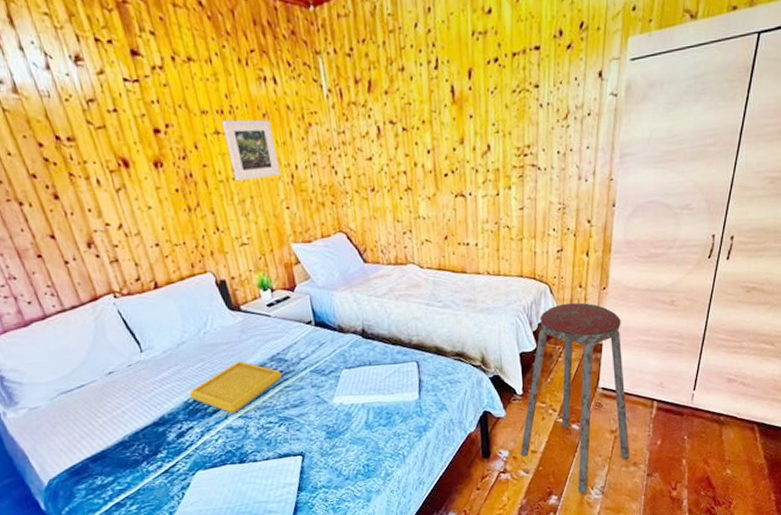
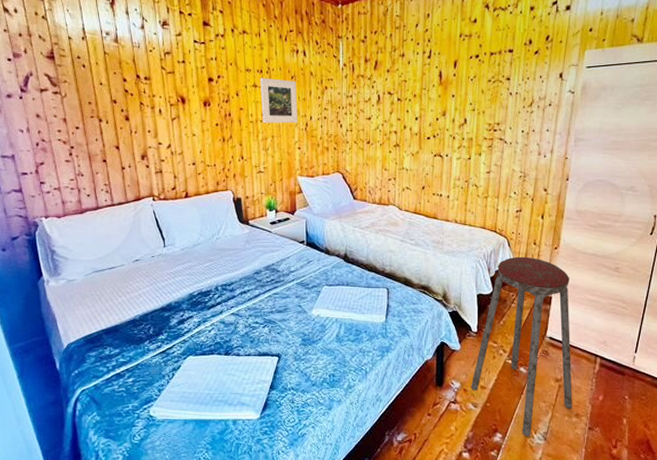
serving tray: present [189,361,283,415] -> none [195,266,273,311]

